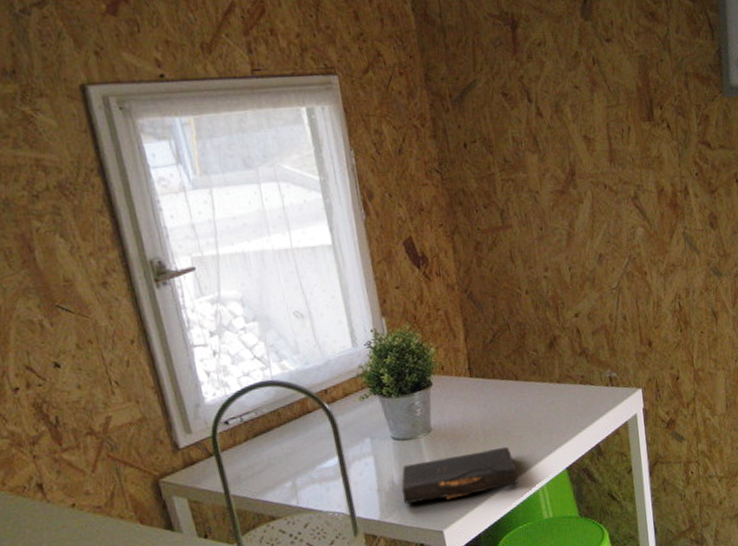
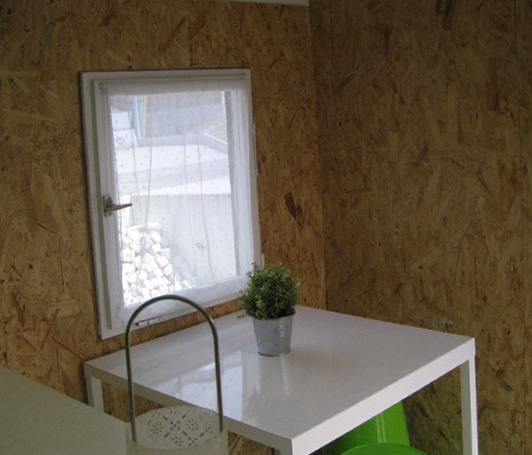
book: present [401,446,519,504] -> none [261,373,359,413]

